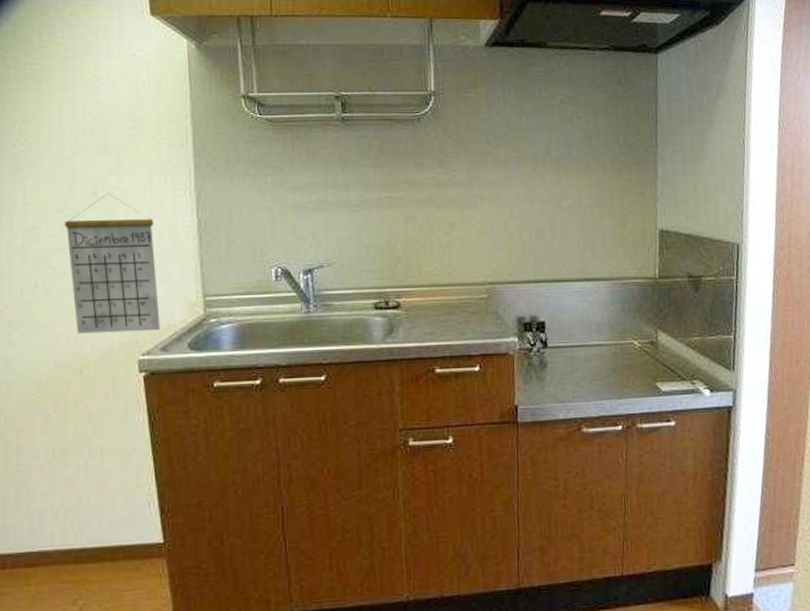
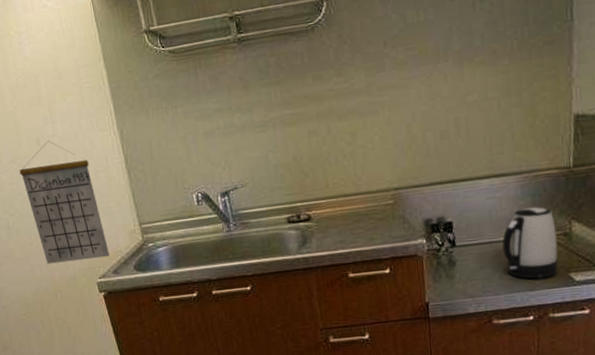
kettle: none [593,313,646,387] -> present [502,206,558,279]

